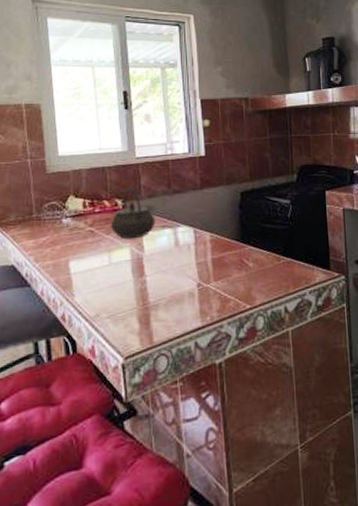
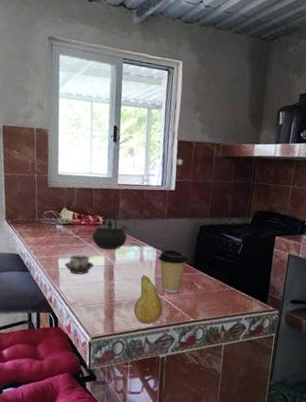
cup: none [78,250,118,277] -> present [64,254,94,275]
fruit: none [175,262,211,325] -> present [133,275,163,324]
coffee cup: none [197,225,233,279] -> present [158,249,188,293]

